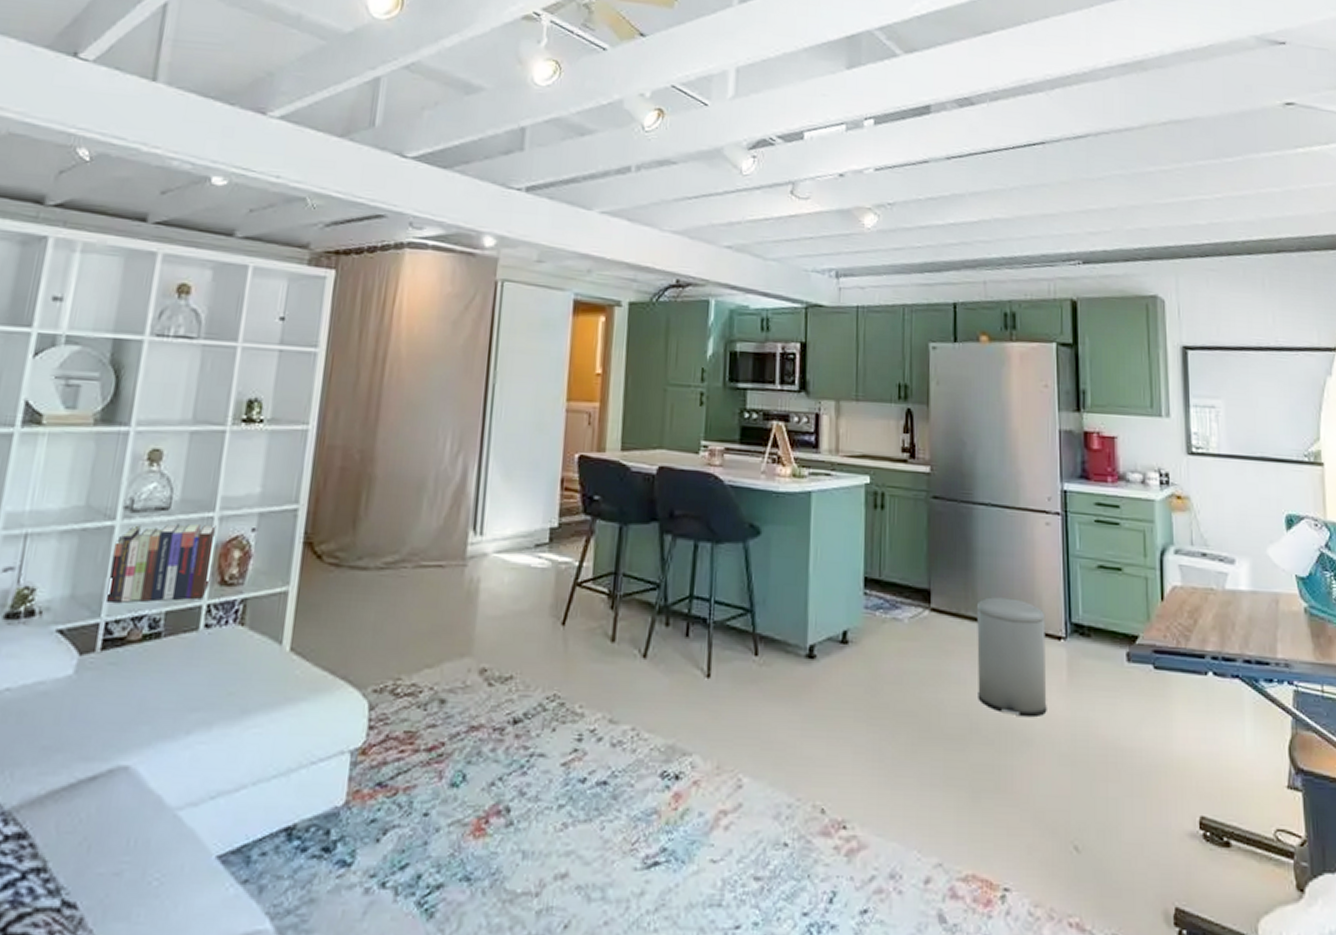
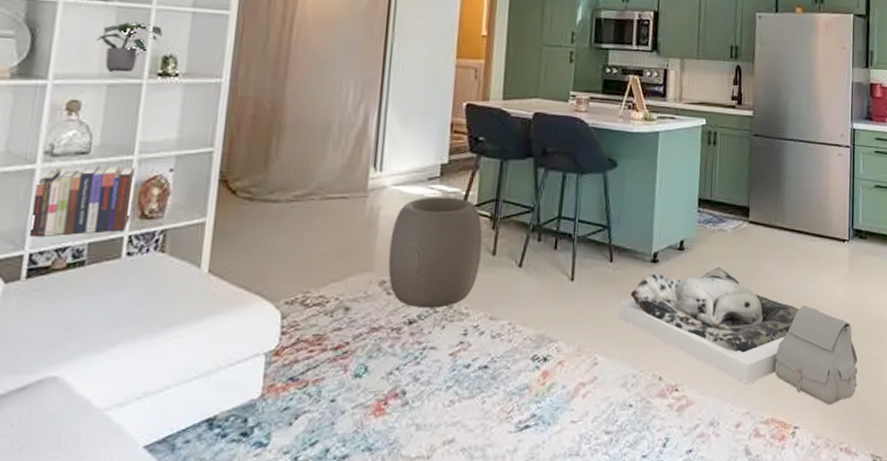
potted plant: none [180,361,248,418] -> present [96,21,163,73]
pouf: none [489,567,600,705] -> present [388,196,483,308]
dog bed: none [766,666,1003,827] -> present [617,266,799,385]
satchel: none [973,722,1088,862] -> present [774,305,858,405]
pedal bin: present [977,597,1047,718] -> none [781,211,835,301]

